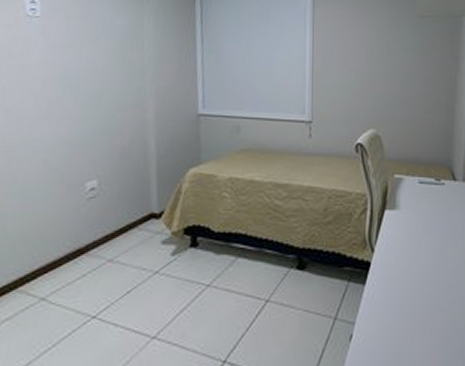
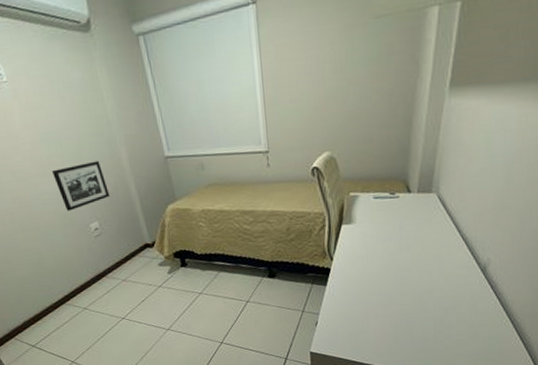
picture frame: none [57,109,122,164] -> present [51,160,111,211]

